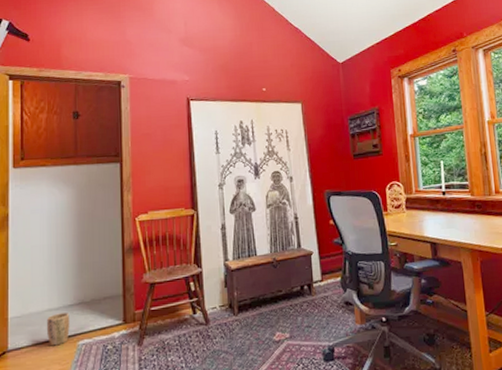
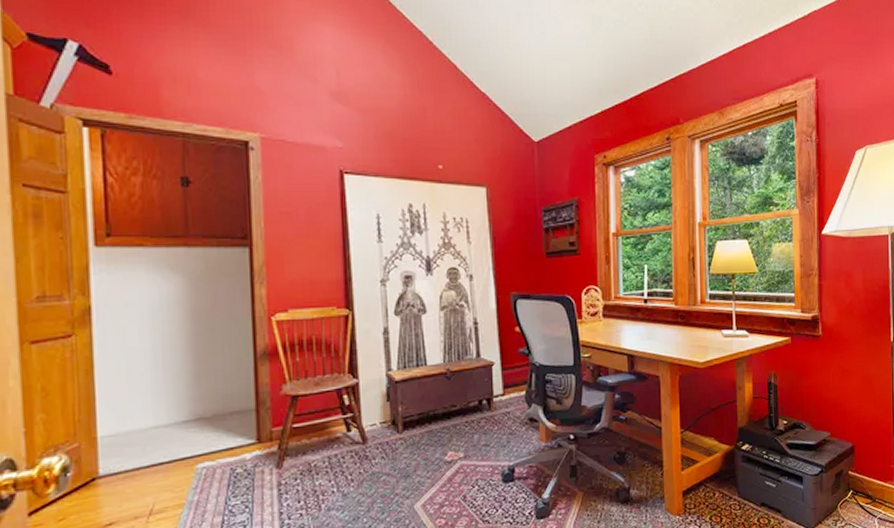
plant pot: present [47,313,70,346] -> none [153,430,185,471]

